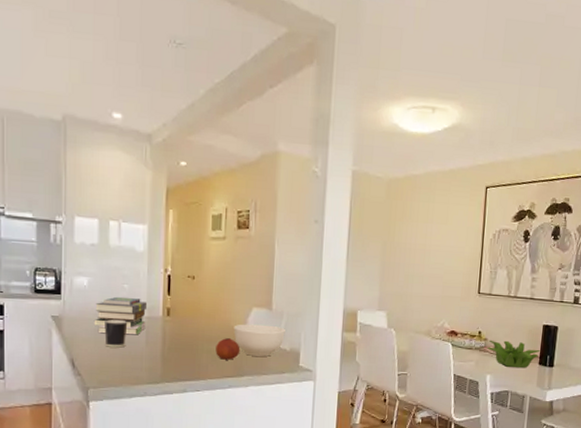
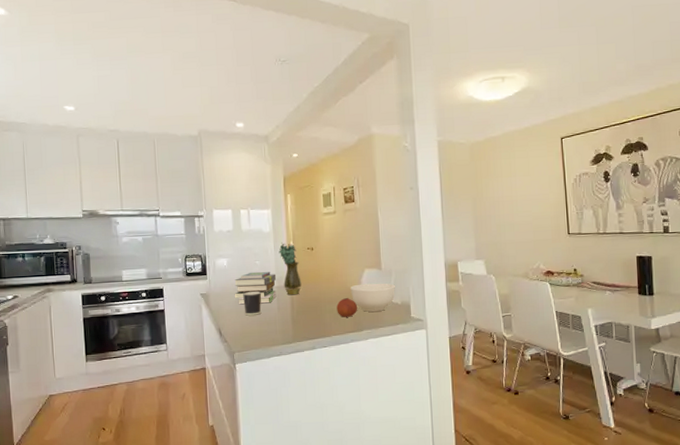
vase: none [153,265,177,329] -> present [278,242,302,295]
plant: present [487,340,540,368] -> none [585,274,638,299]

